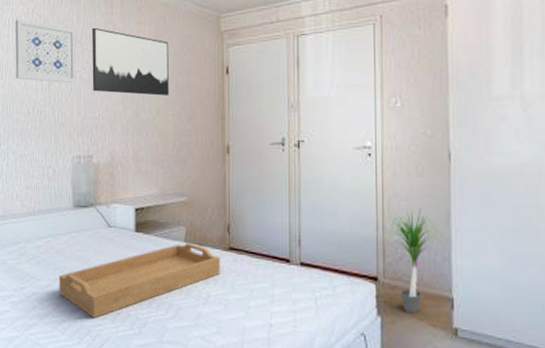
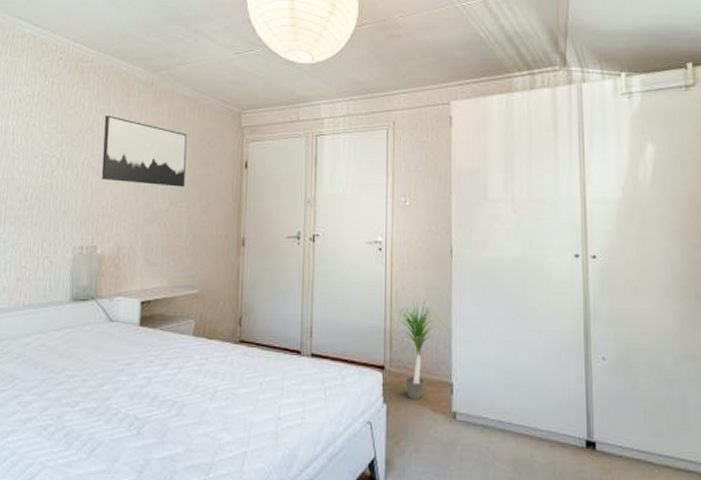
wall art: present [15,19,76,84] -> none [13,101,87,171]
serving tray: present [59,243,221,318] -> none [47,336,231,420]

